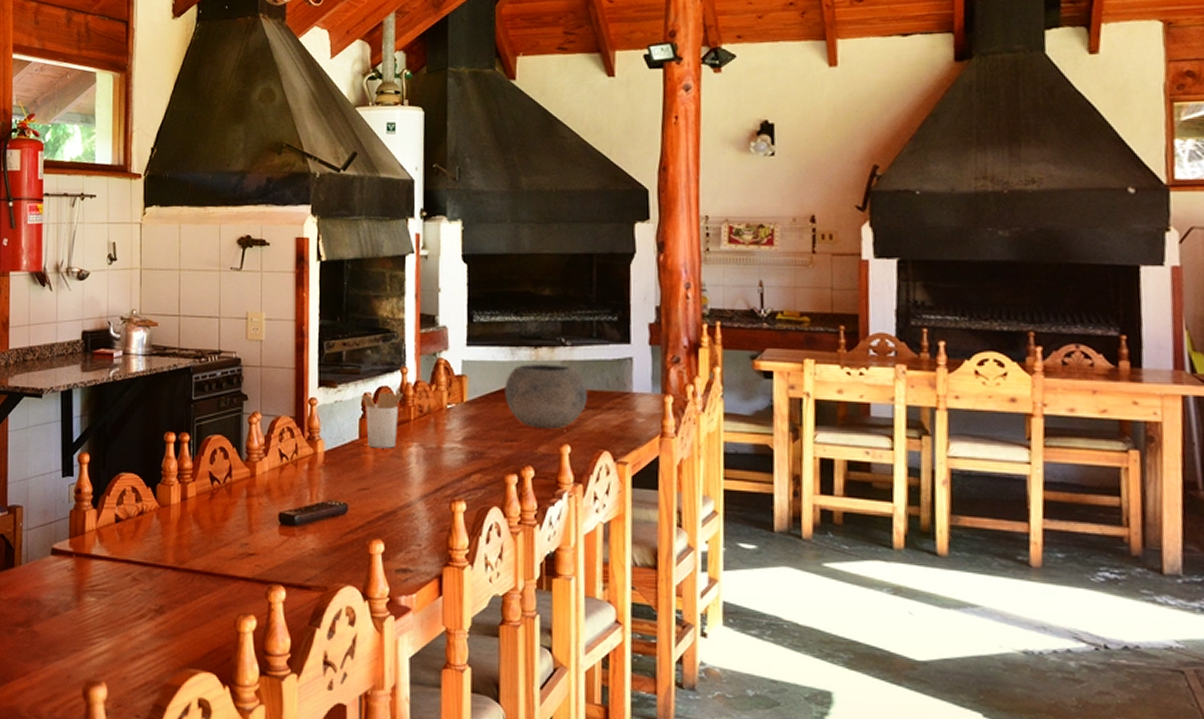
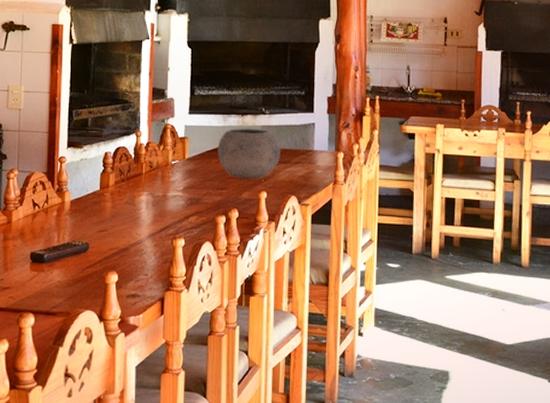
utensil holder: present [361,387,404,449] -> none [103,148,137,197]

